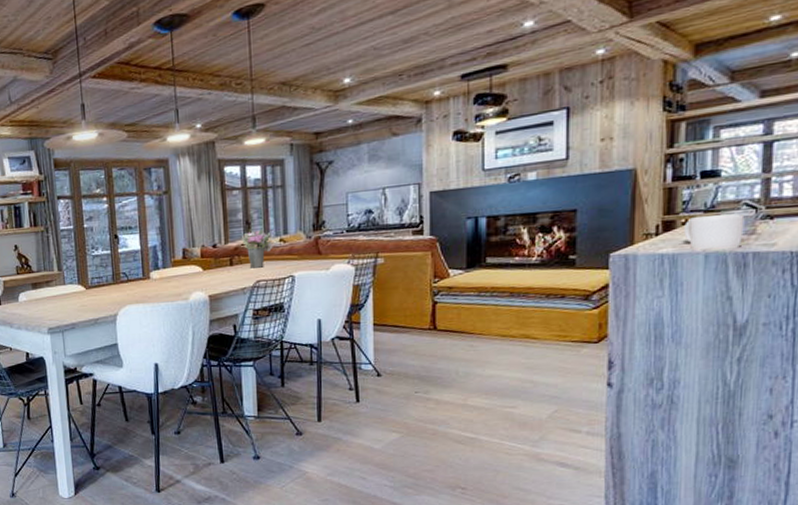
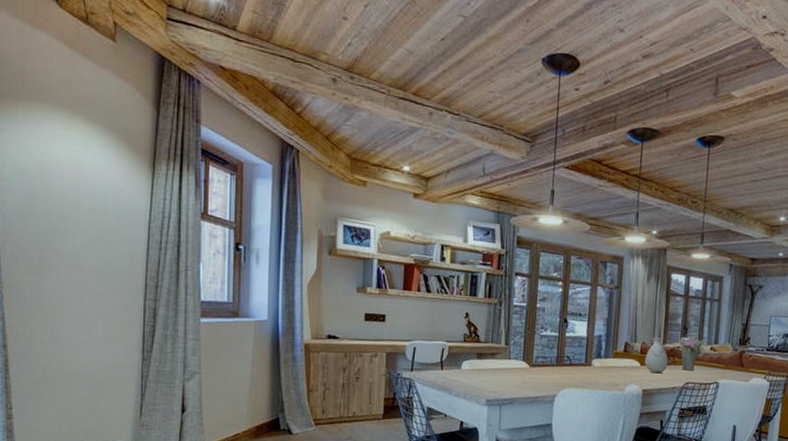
vase: none [206,238,234,277] -> present [644,338,669,374]

